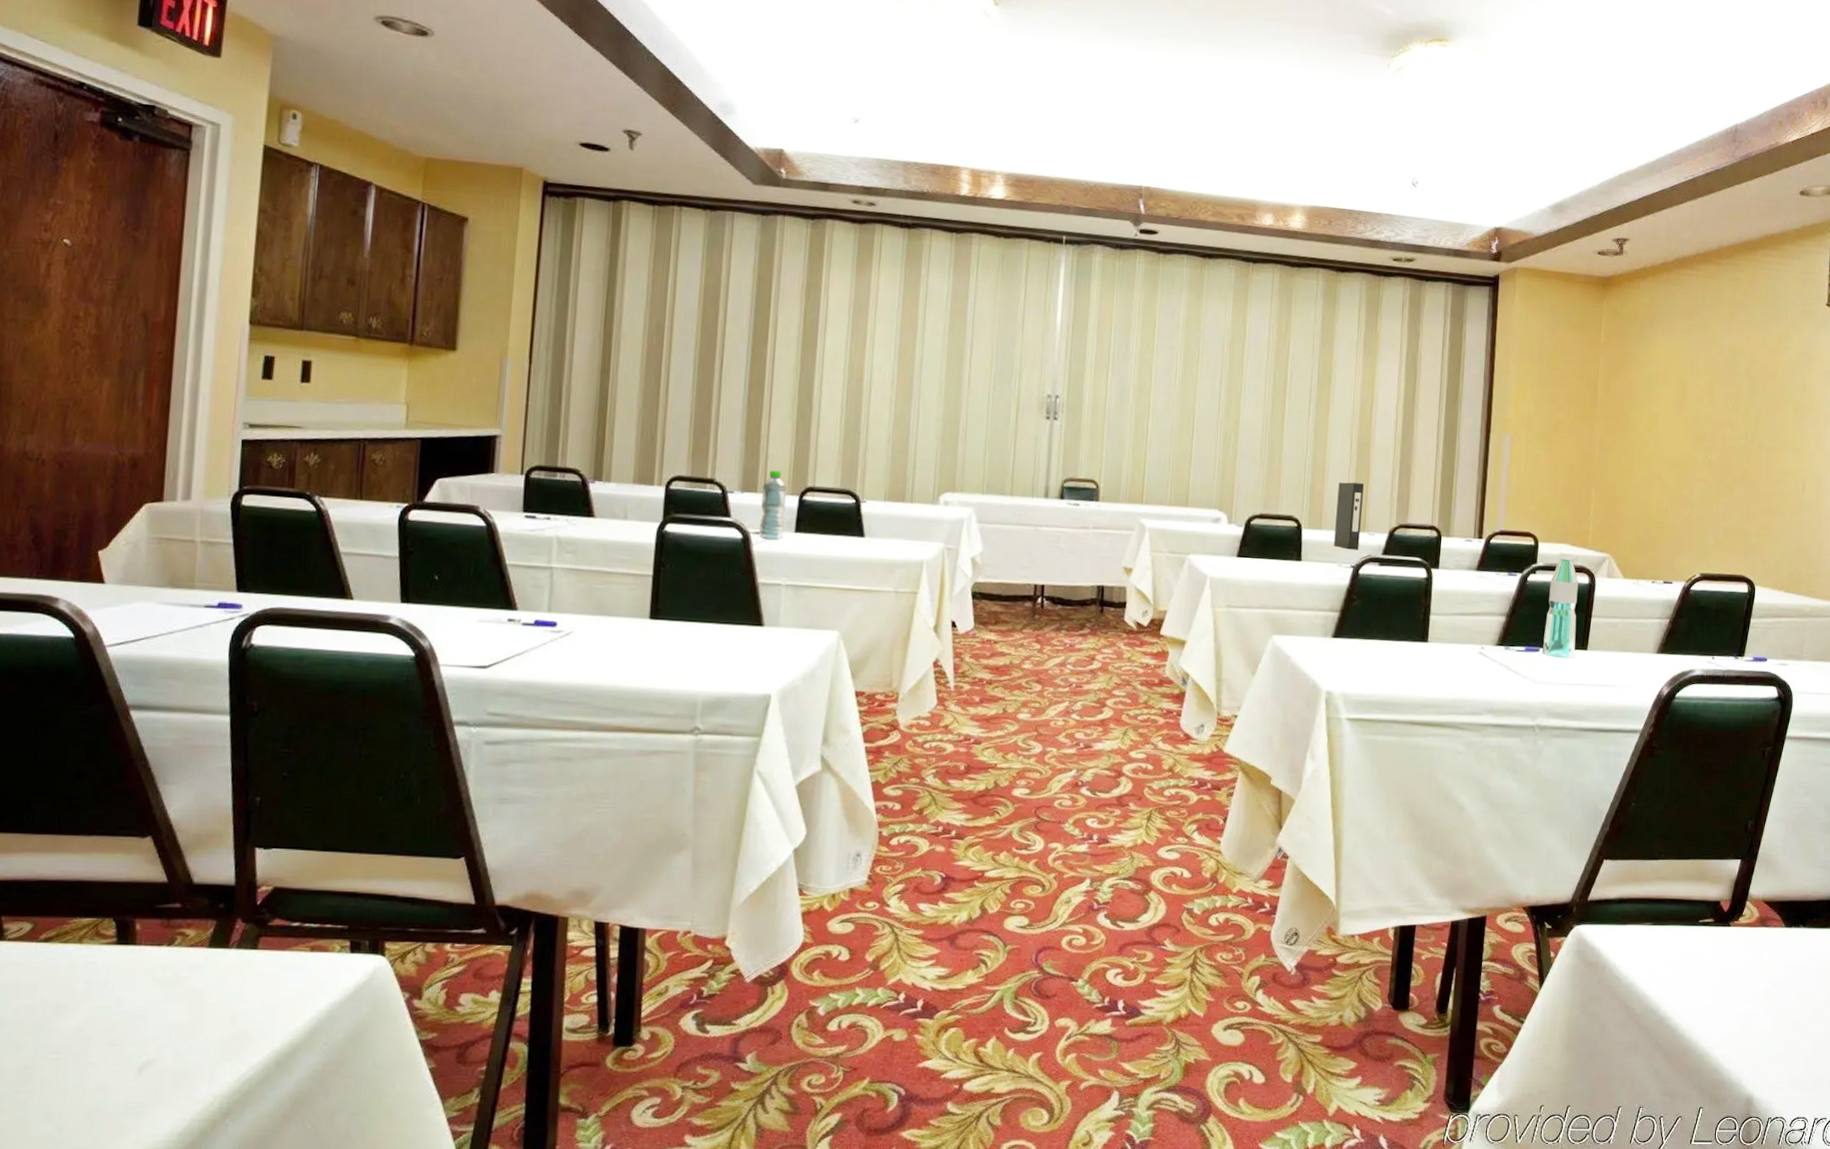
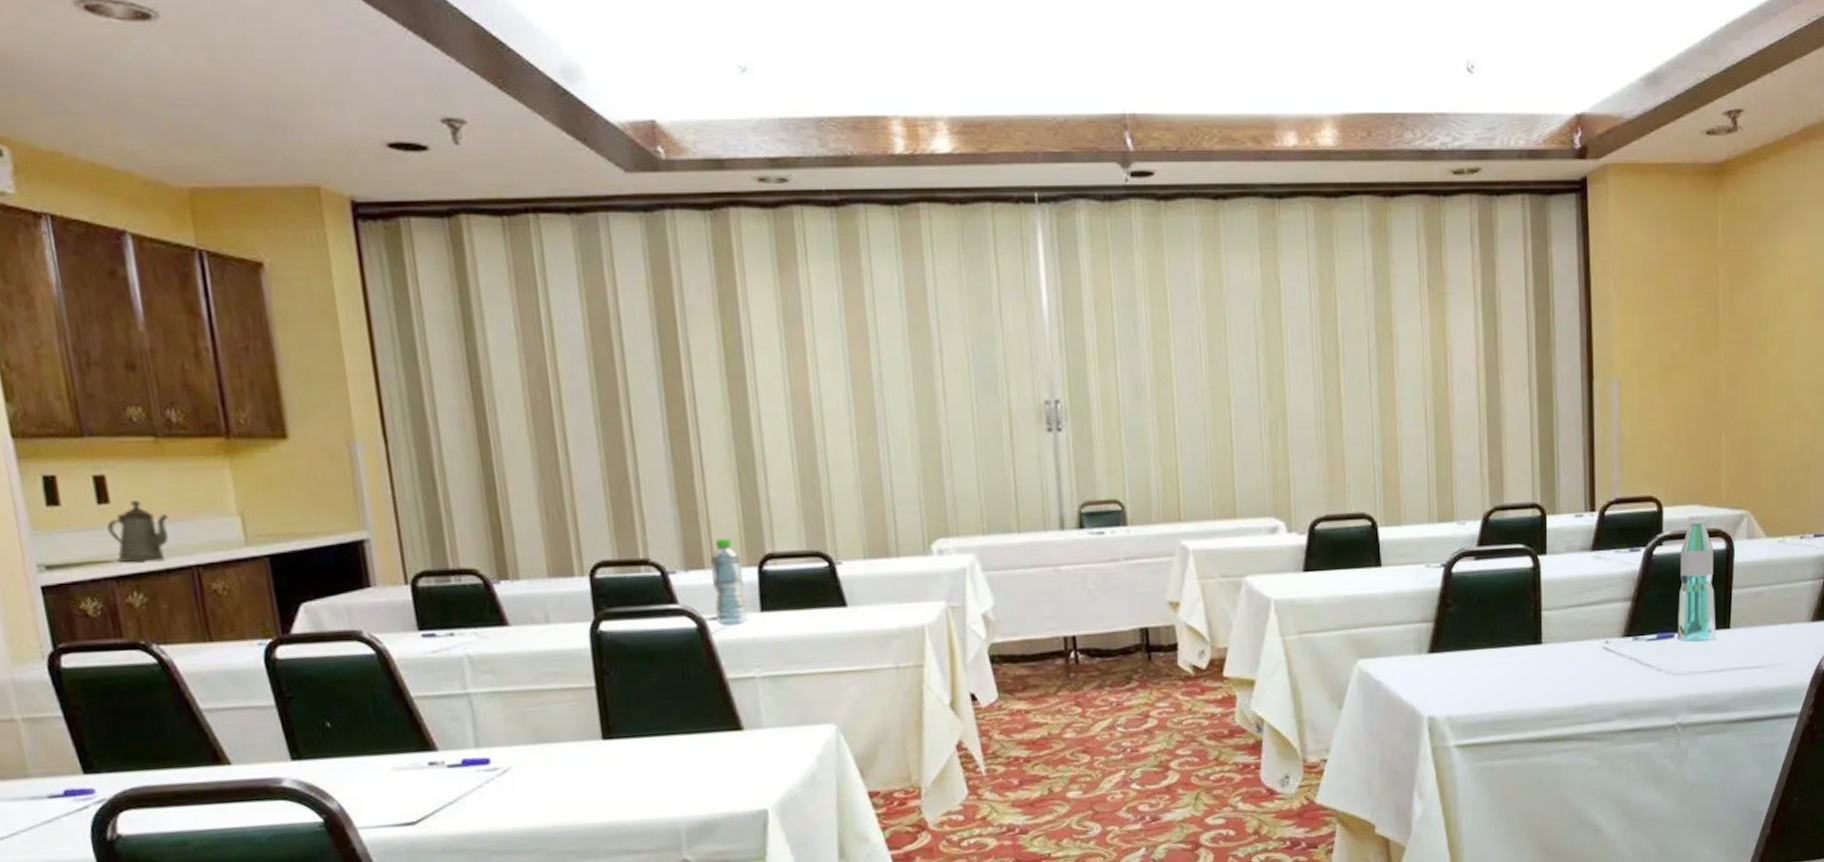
coffee pot: none [303,383,352,433] -> present [106,500,169,563]
binder: present [1334,482,1364,550] -> none [1416,462,1449,546]

